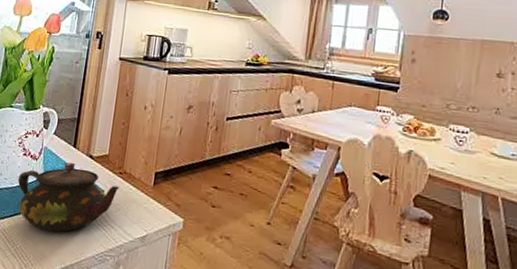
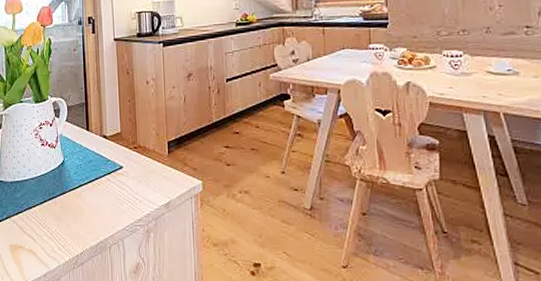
teapot: present [17,162,120,232] -> none [40,145,137,212]

